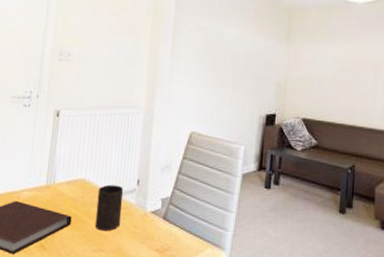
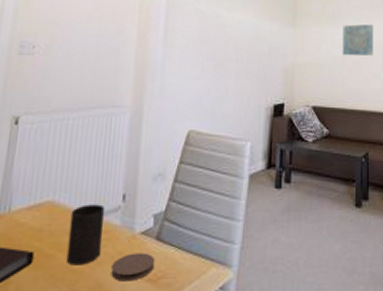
coaster: none [128,227,162,249] -> present [111,253,155,282]
wall art: none [334,43,367,74] -> present [343,24,374,56]

